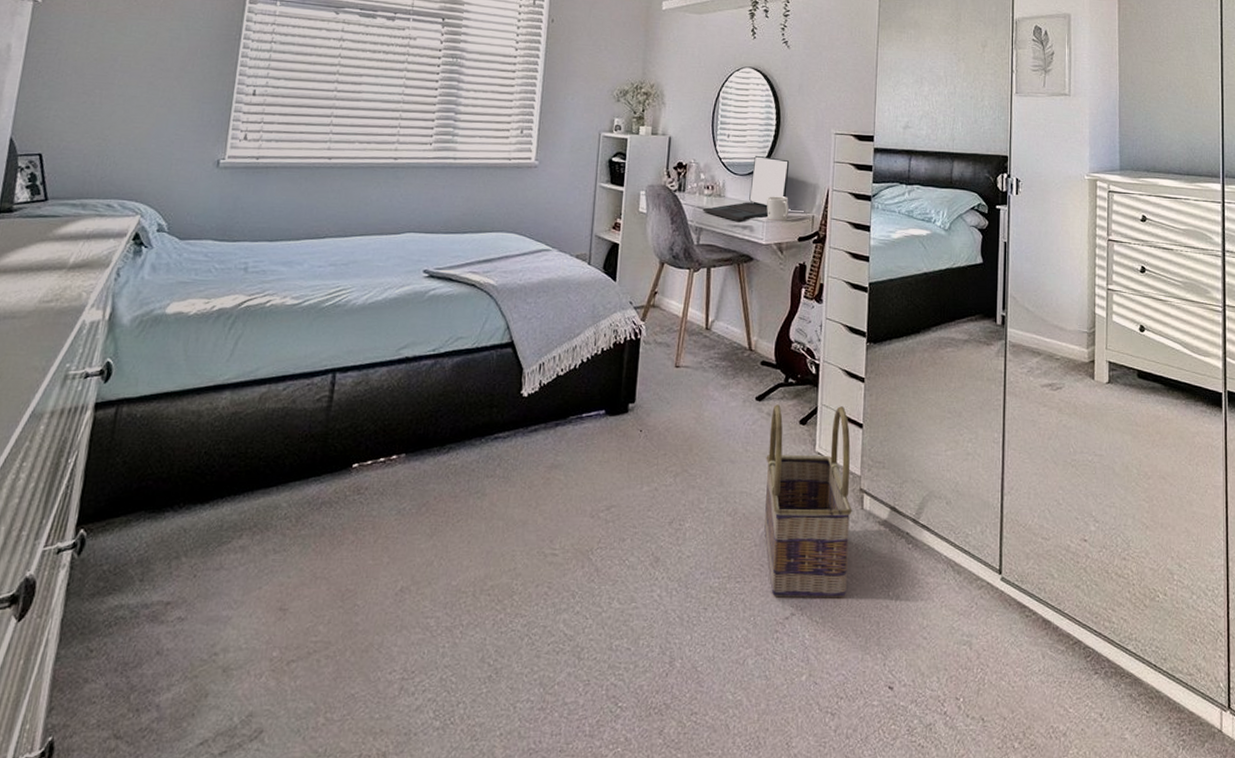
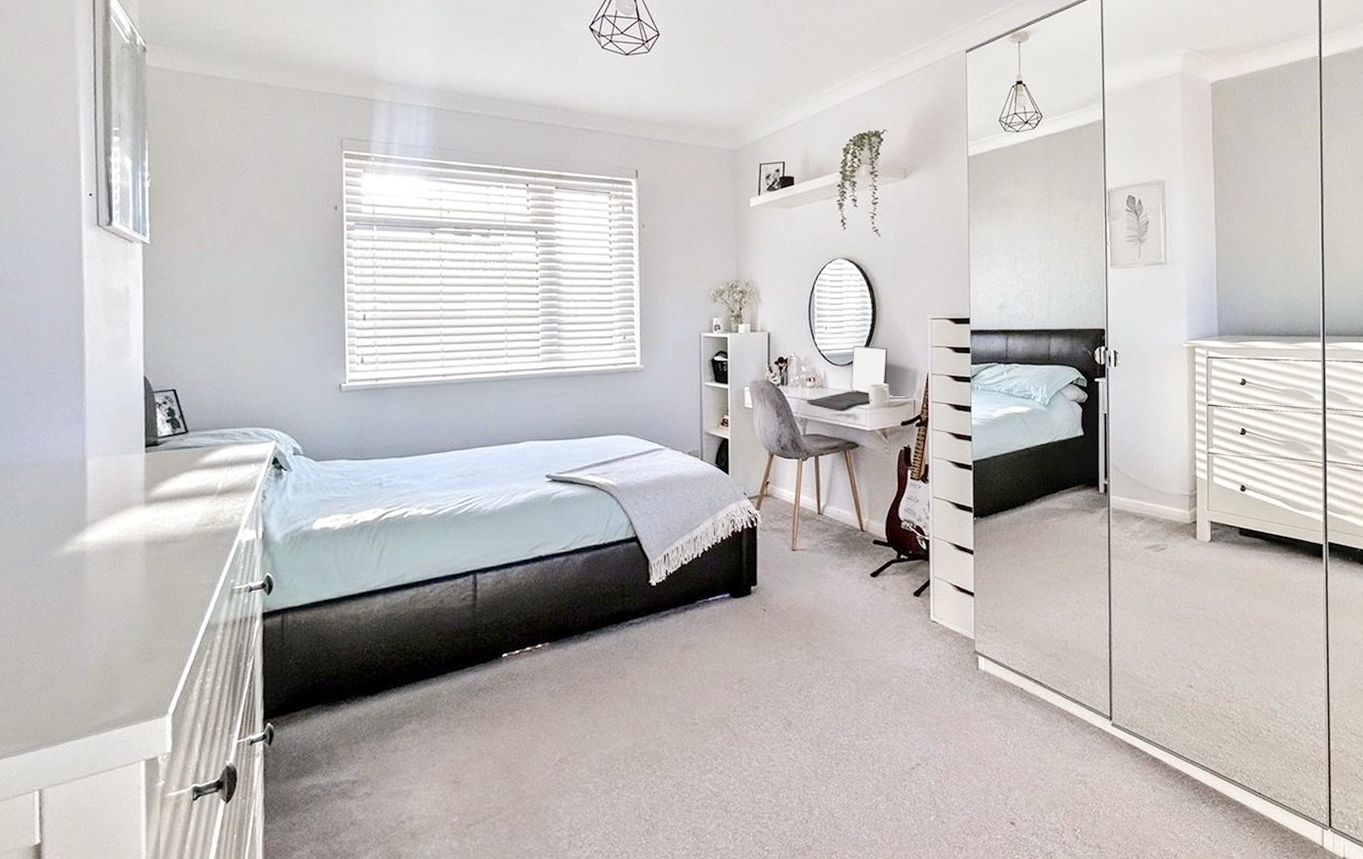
basket: present [764,404,852,597] -> none [884,577,968,750]

